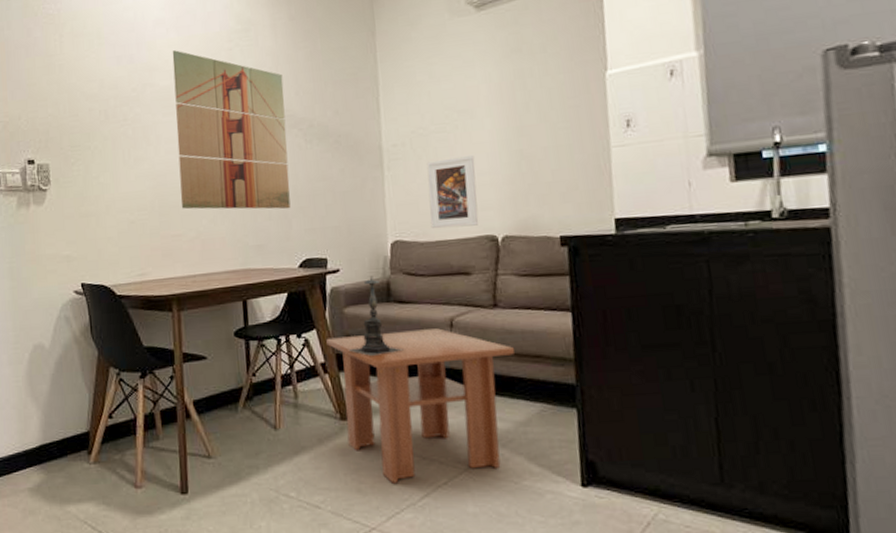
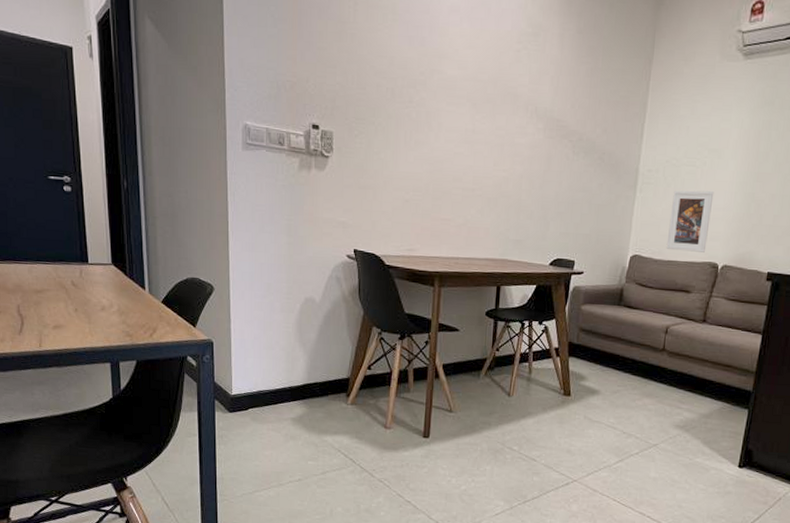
wall art: present [172,50,291,210] -> none [453,41,563,212]
coffee table: present [326,328,515,484] -> none [562,328,712,449]
candle holder: present [348,276,403,357] -> none [579,282,624,349]

